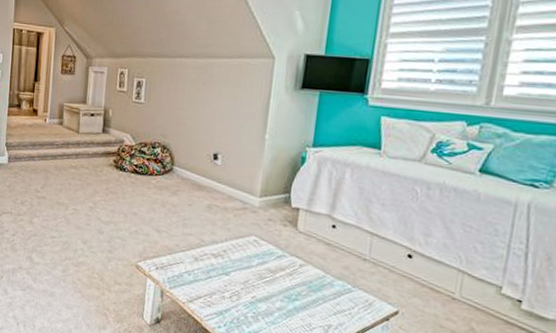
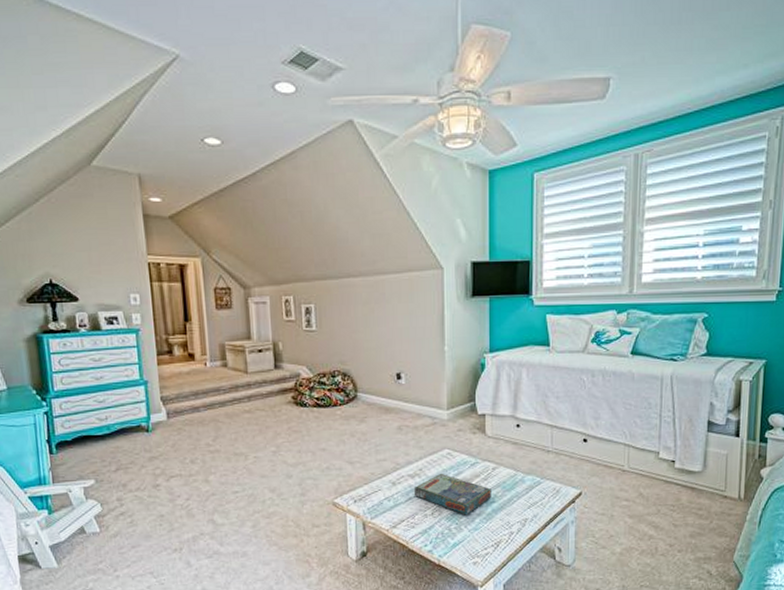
board game: none [215,258,296,307] -> present [415,473,491,515]

